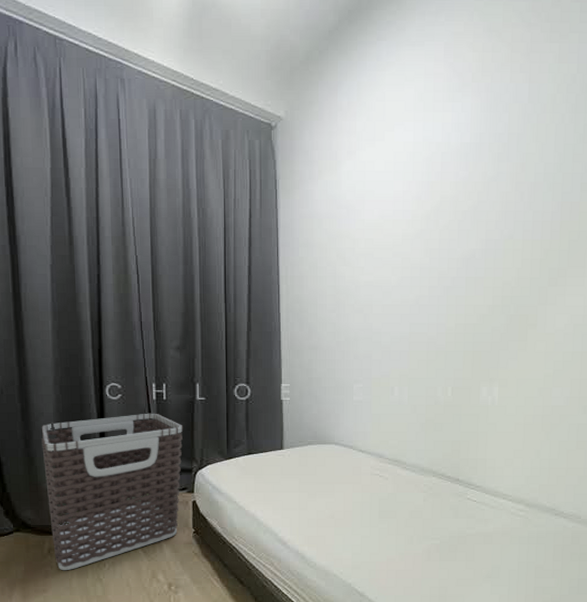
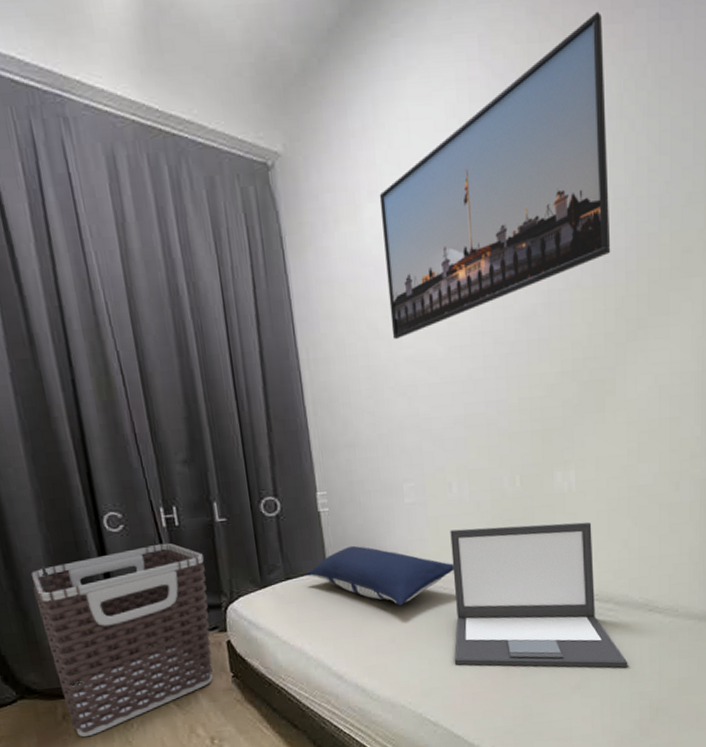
pillow: none [265,431,390,487] -> present [306,545,454,606]
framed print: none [356,33,543,267] -> present [379,11,611,339]
laptop: none [383,427,534,564] -> present [450,522,628,668]

